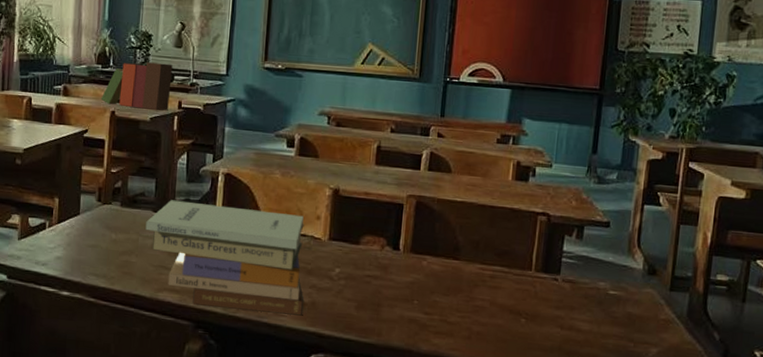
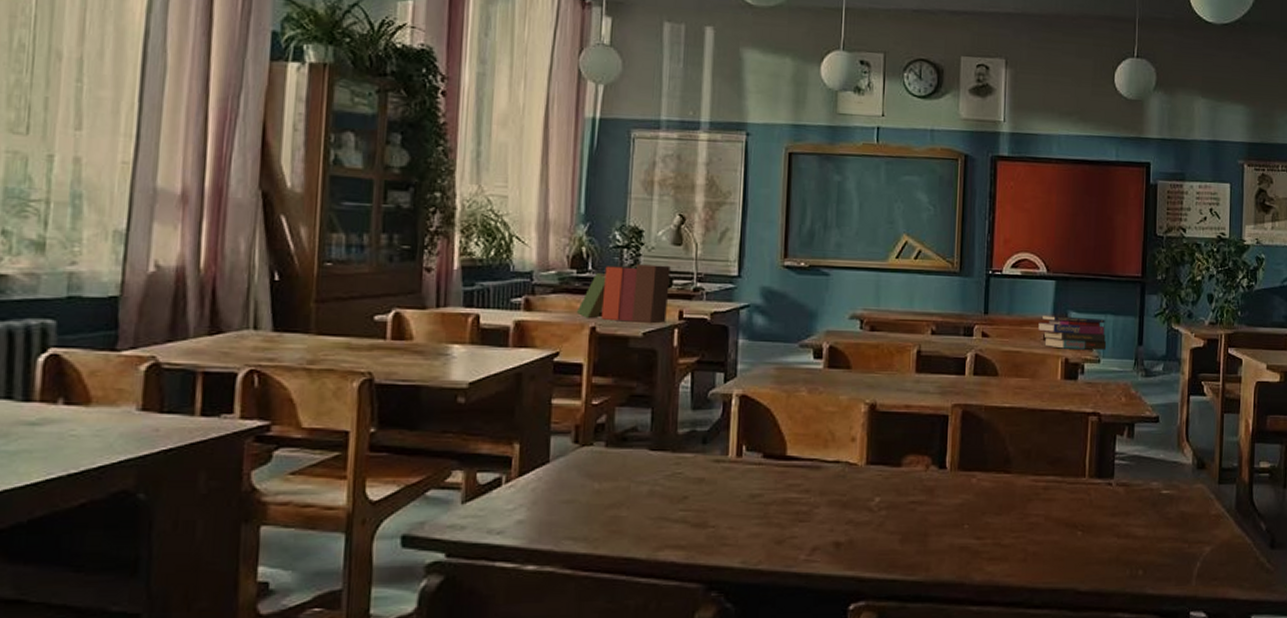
books: present [145,200,304,316] -> none [639,433,840,561]
books: none [492,121,560,156] -> present [1038,315,1107,350]

